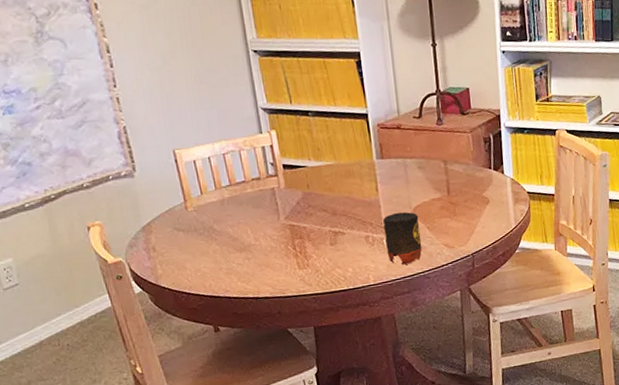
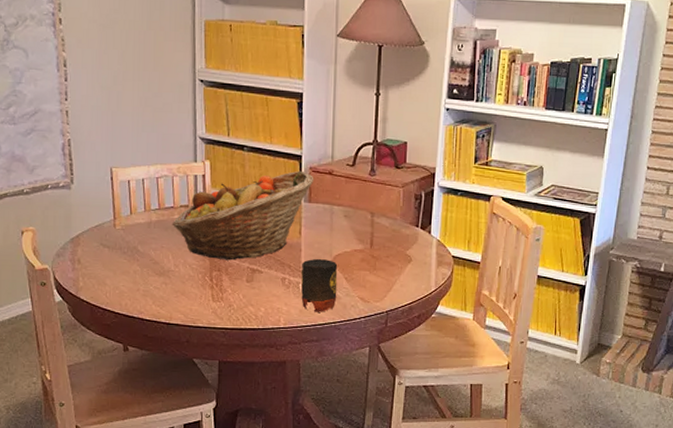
fruit basket: none [245,129,384,227] -> present [172,170,314,261]

